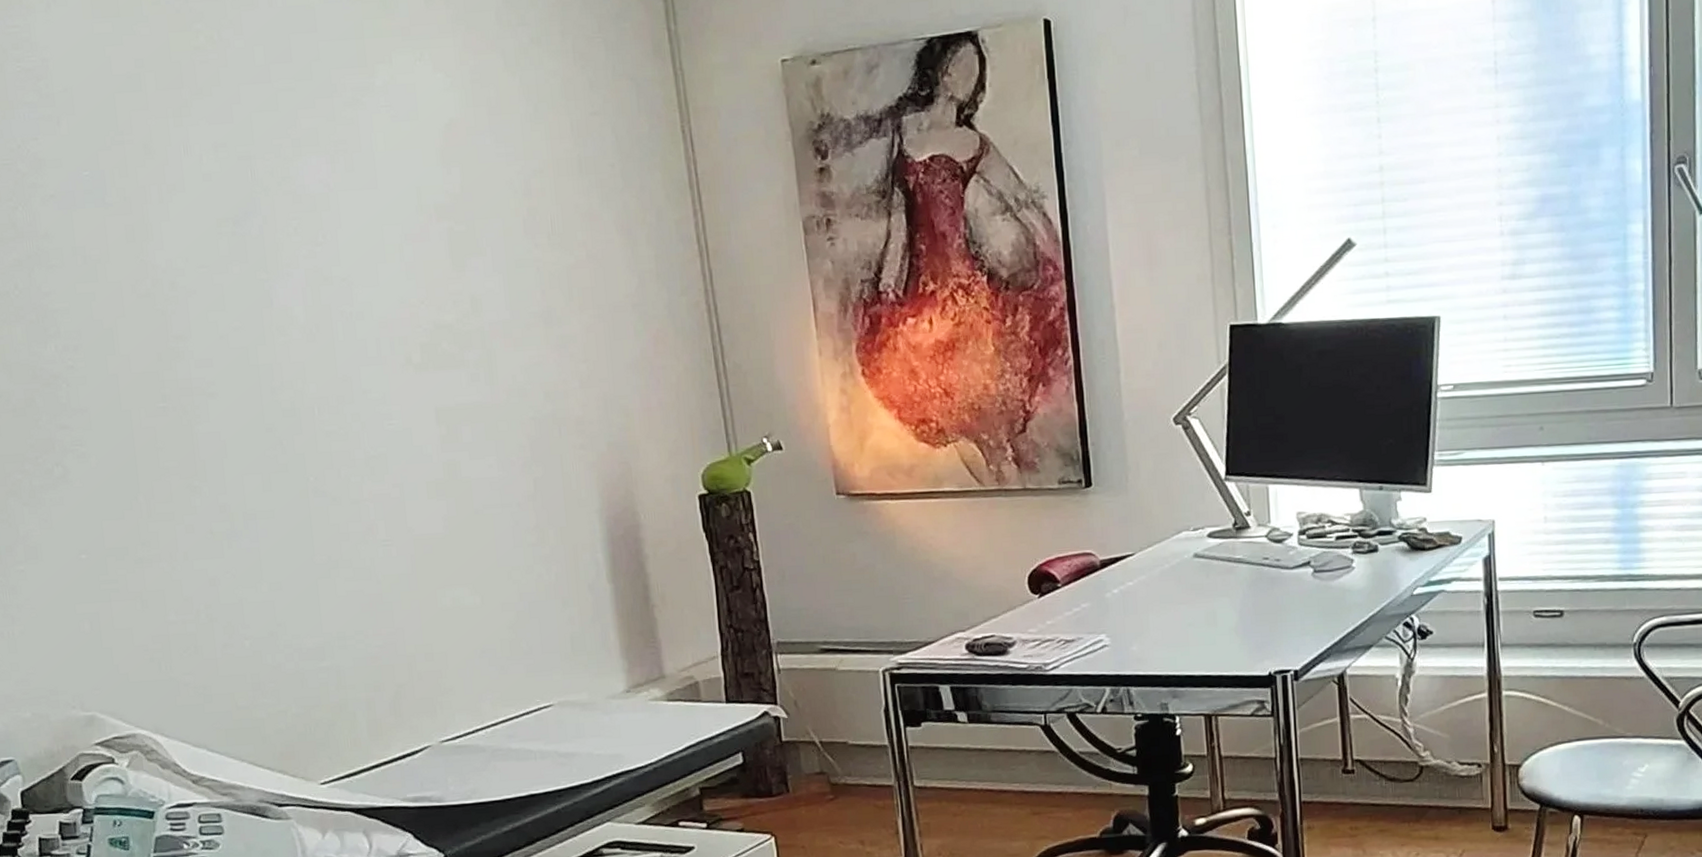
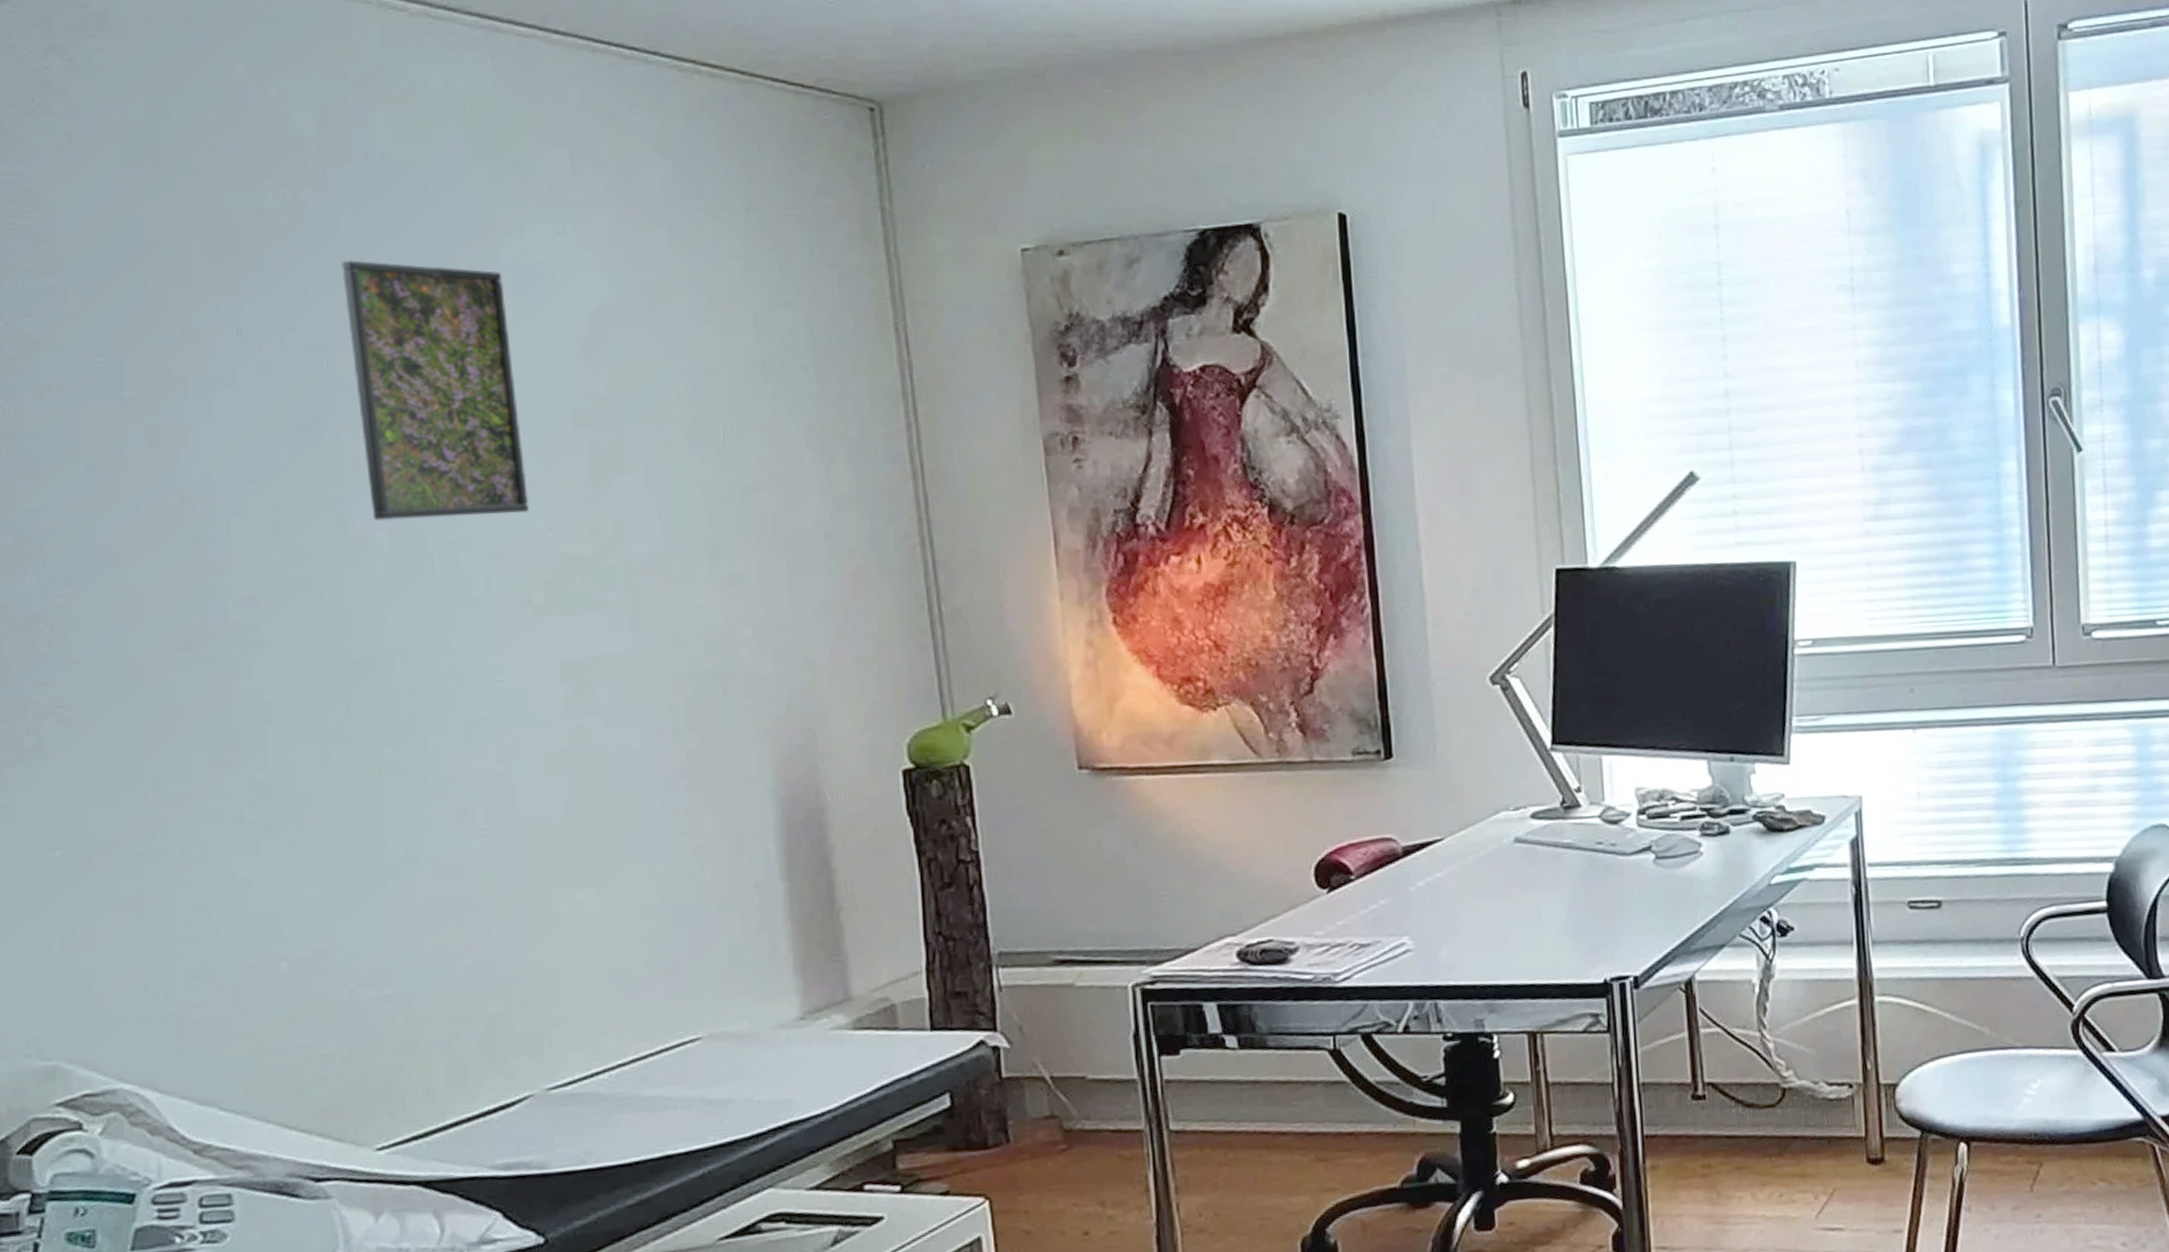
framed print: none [256,87,406,298] -> present [340,260,529,522]

